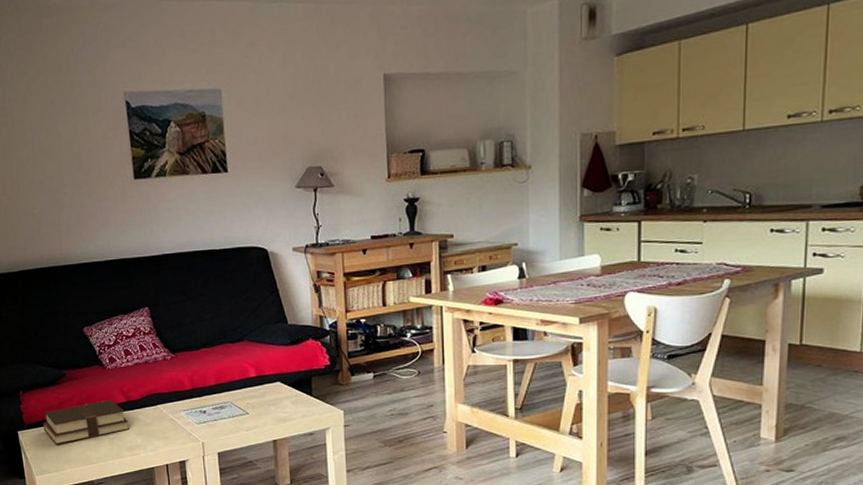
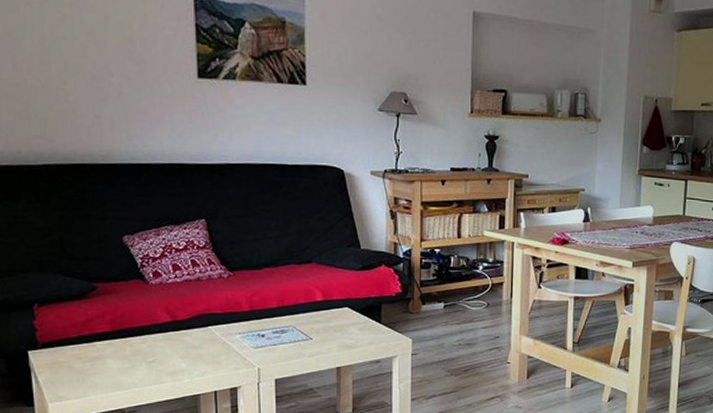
bible: present [43,399,130,445] -> none [63,318,173,368]

